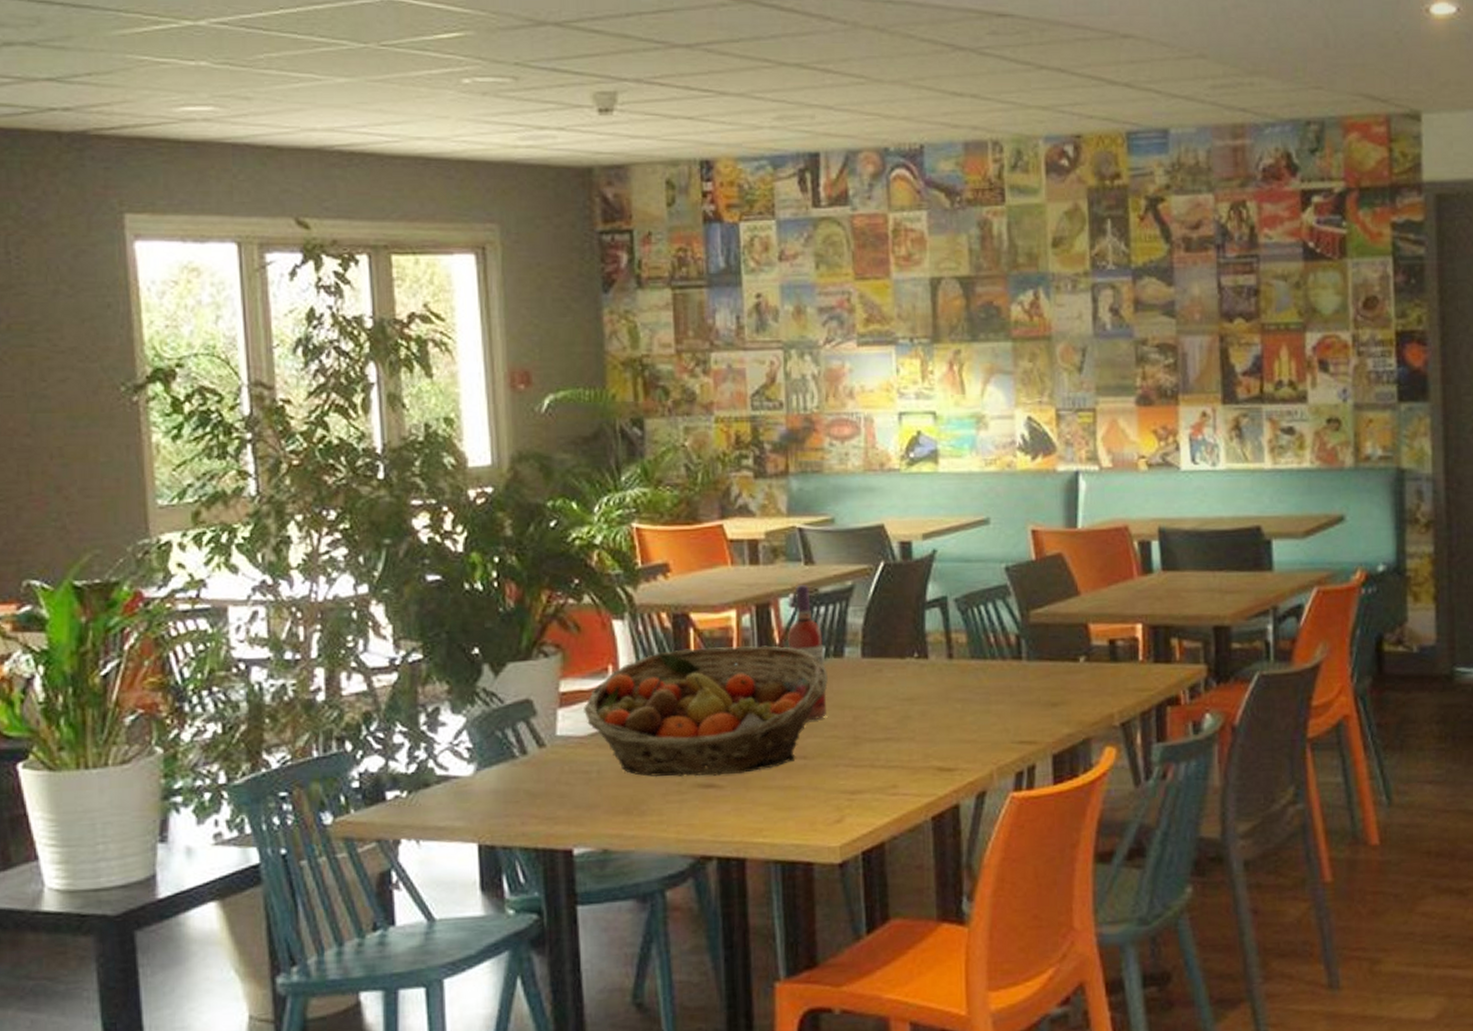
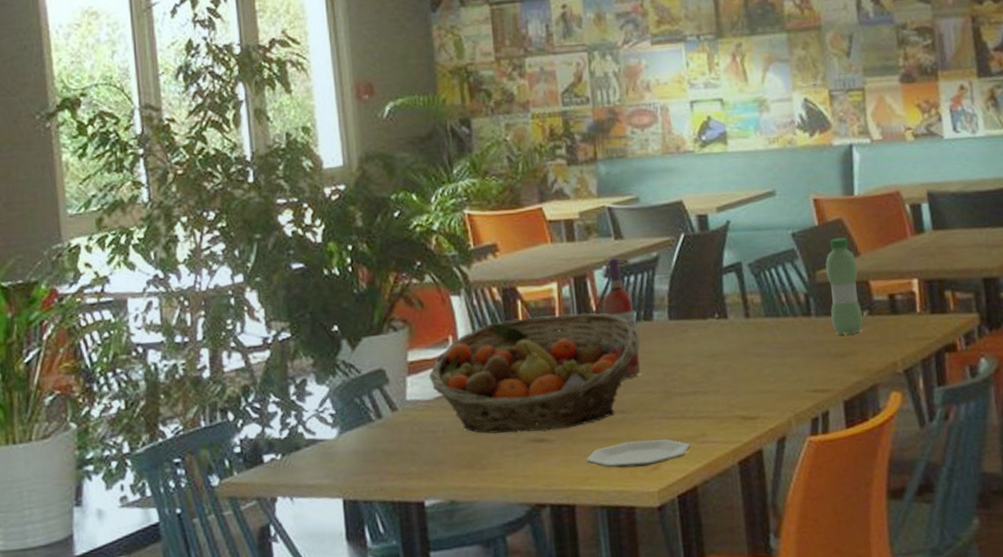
plate: none [760,789,879,820] -> present [586,439,690,469]
water bottle: none [1041,574,1079,682] -> present [826,237,863,335]

